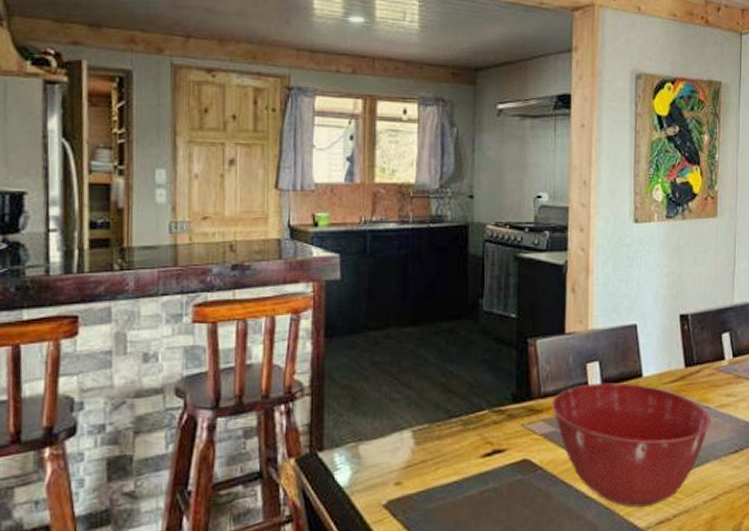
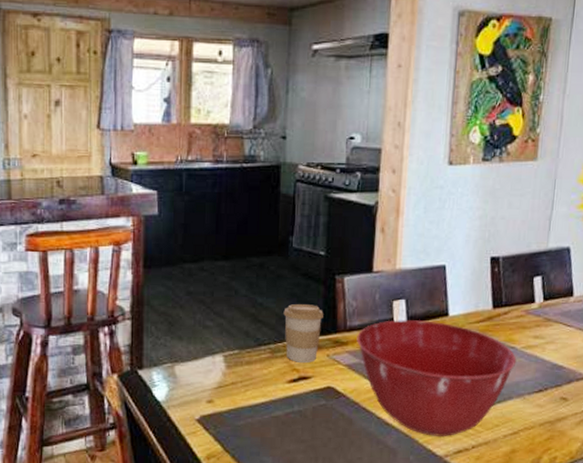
coffee cup: none [475,371,516,434] -> present [283,304,323,363]

